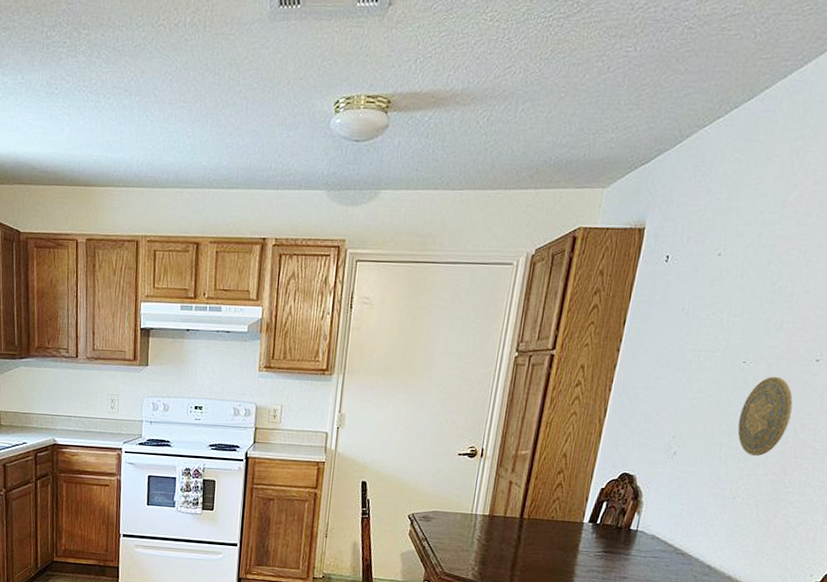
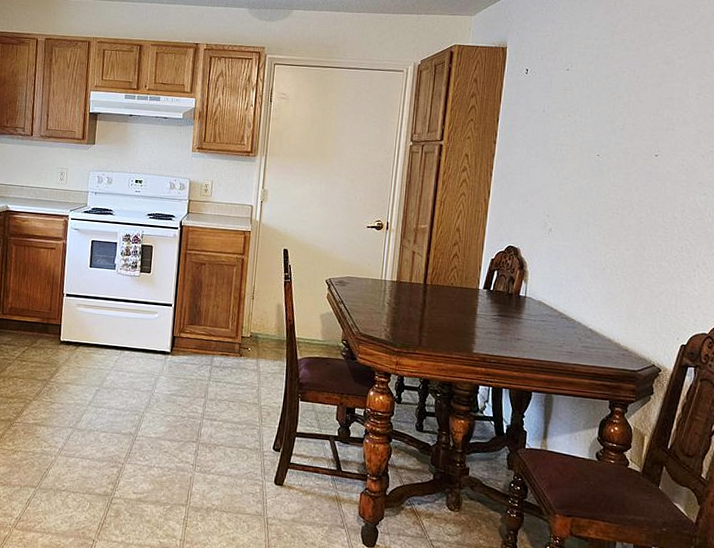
decorative plate: present [737,376,793,456] -> none [599,167,642,233]

